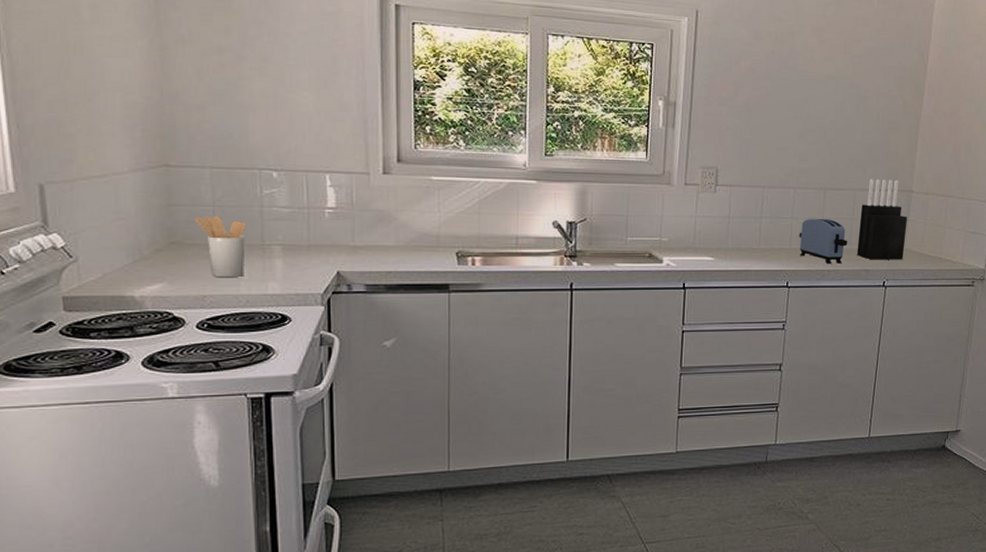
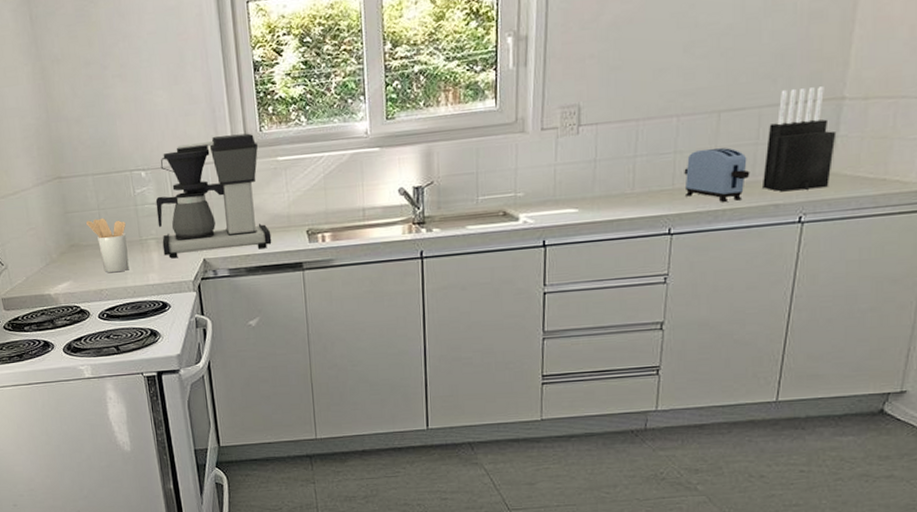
coffee maker: none [286,147,417,268] -> present [155,133,272,259]

